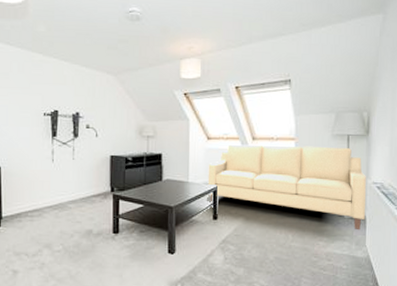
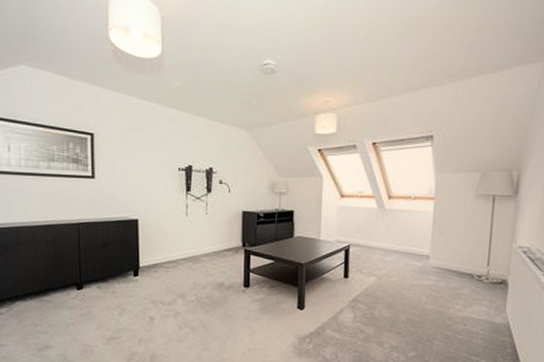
sofa: present [207,144,366,230] -> none [339,202,511,296]

